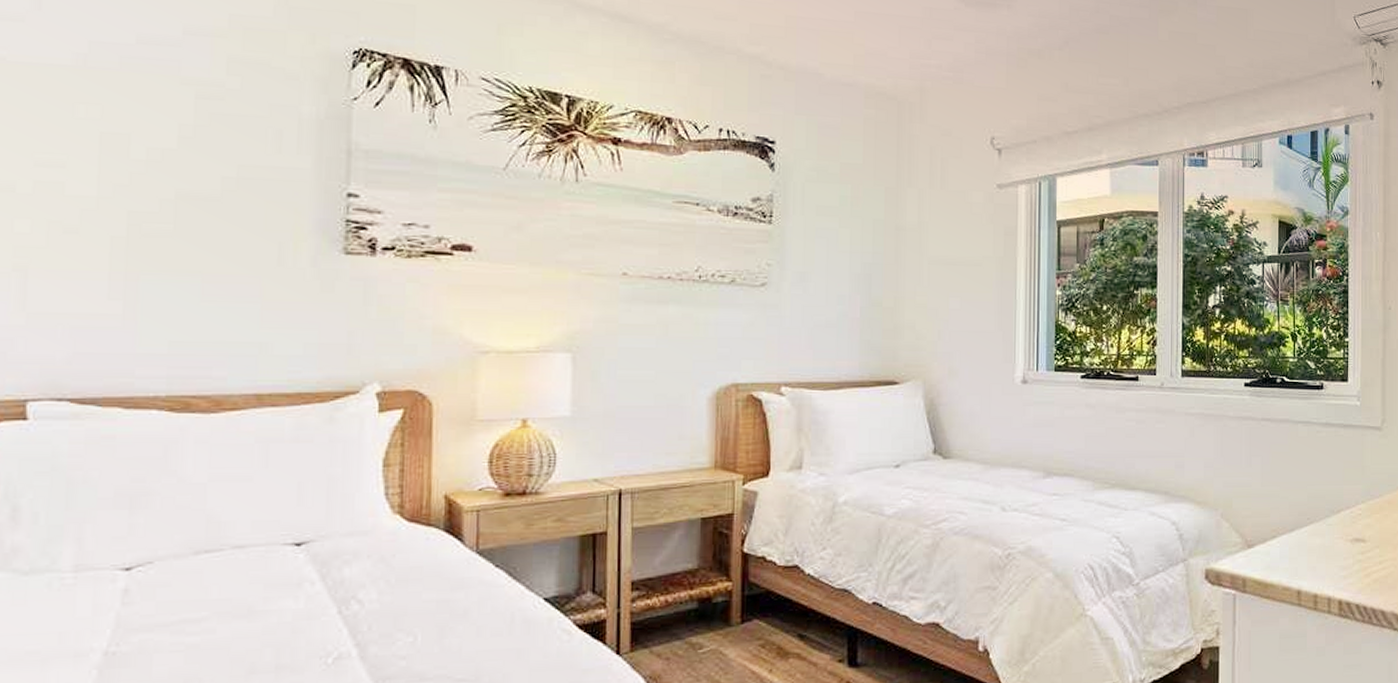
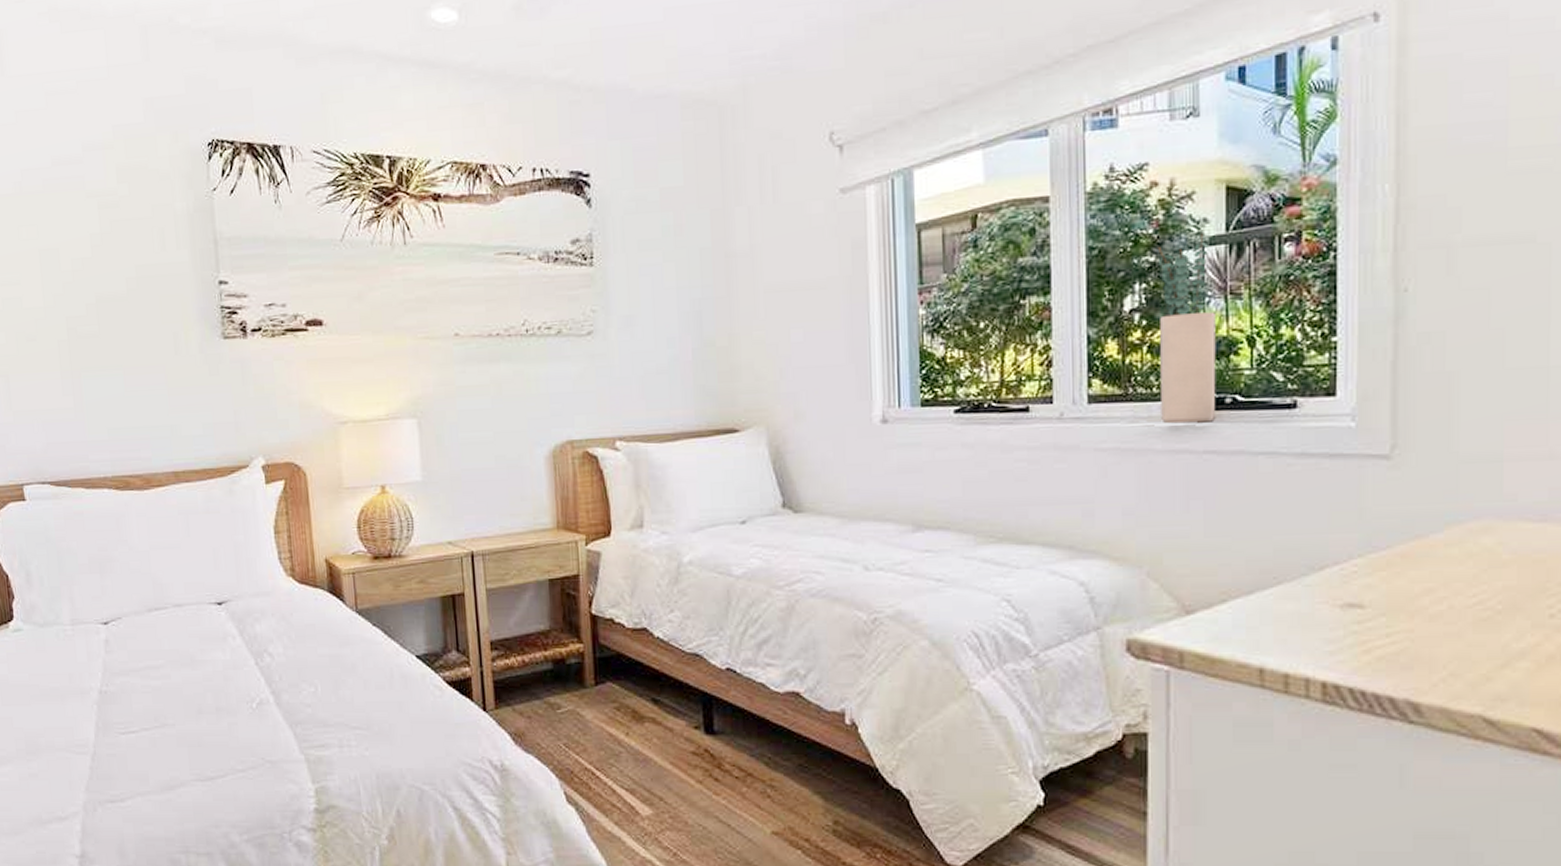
vase: none [1232,253,1271,396] -> present [1157,233,1216,424]

